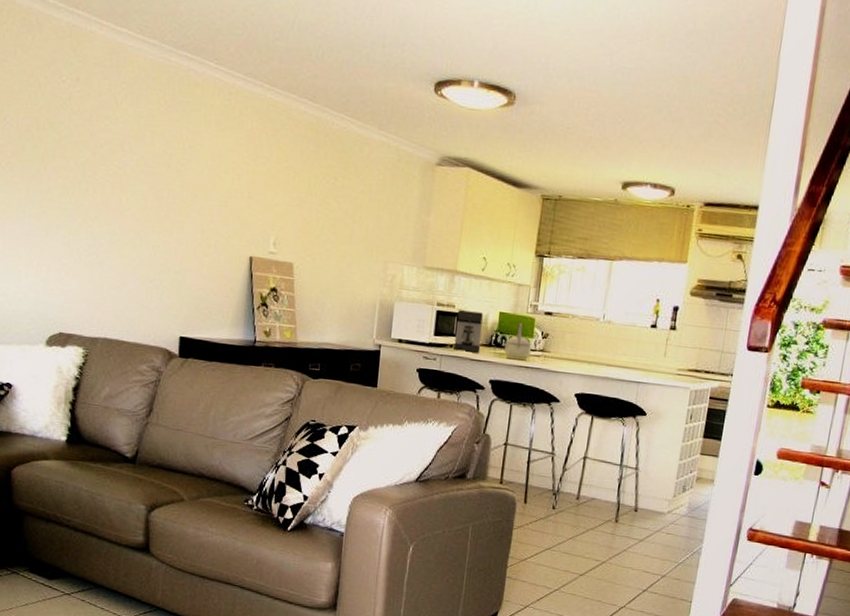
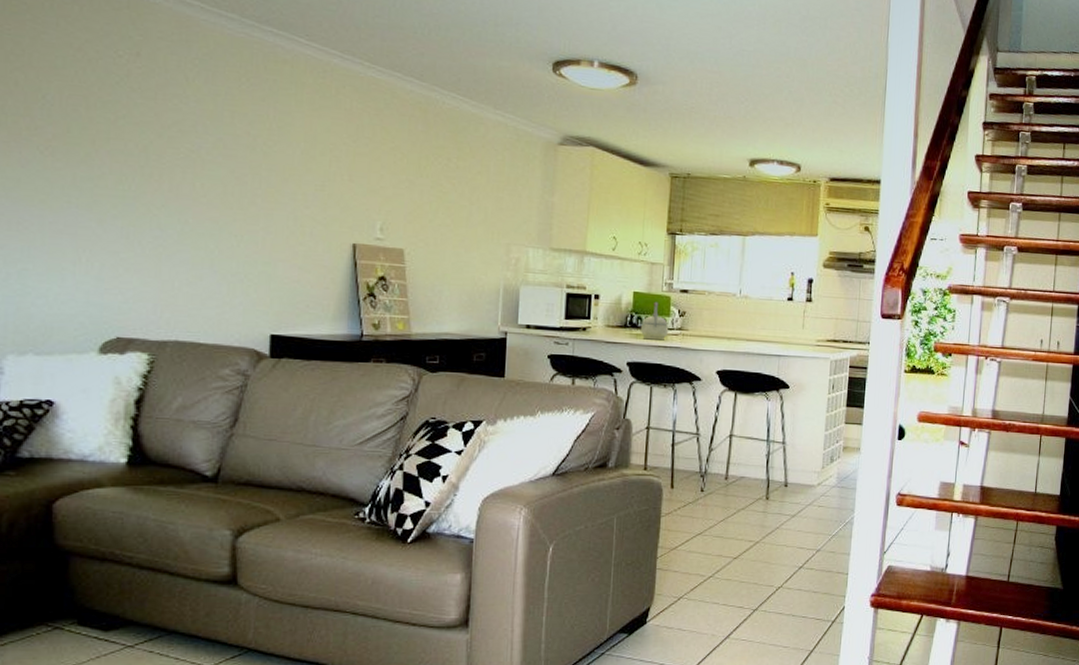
coffee maker: present [452,310,483,353] -> none [585,292,616,335]

